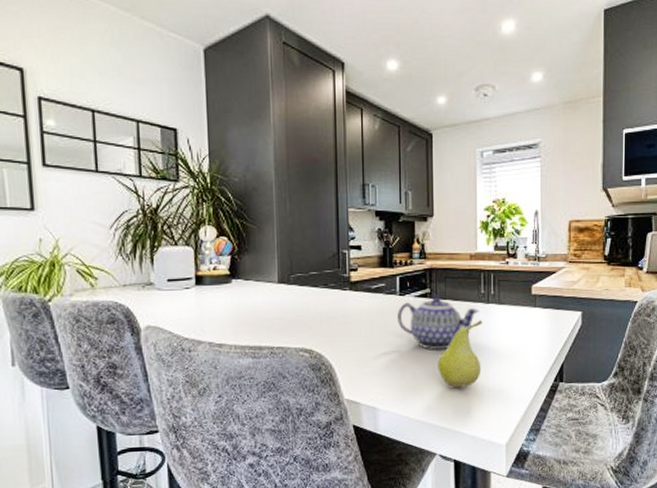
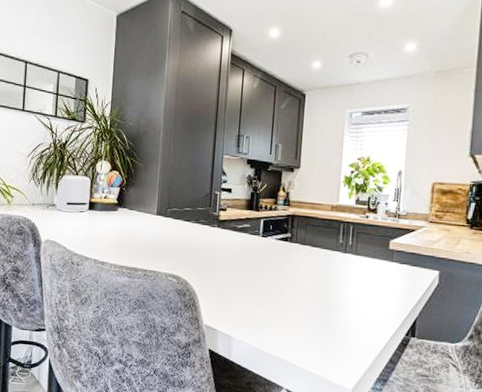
teapot: present [397,293,480,349] -> none [258,239,337,291]
fruit: present [438,320,483,387] -> none [291,267,339,329]

